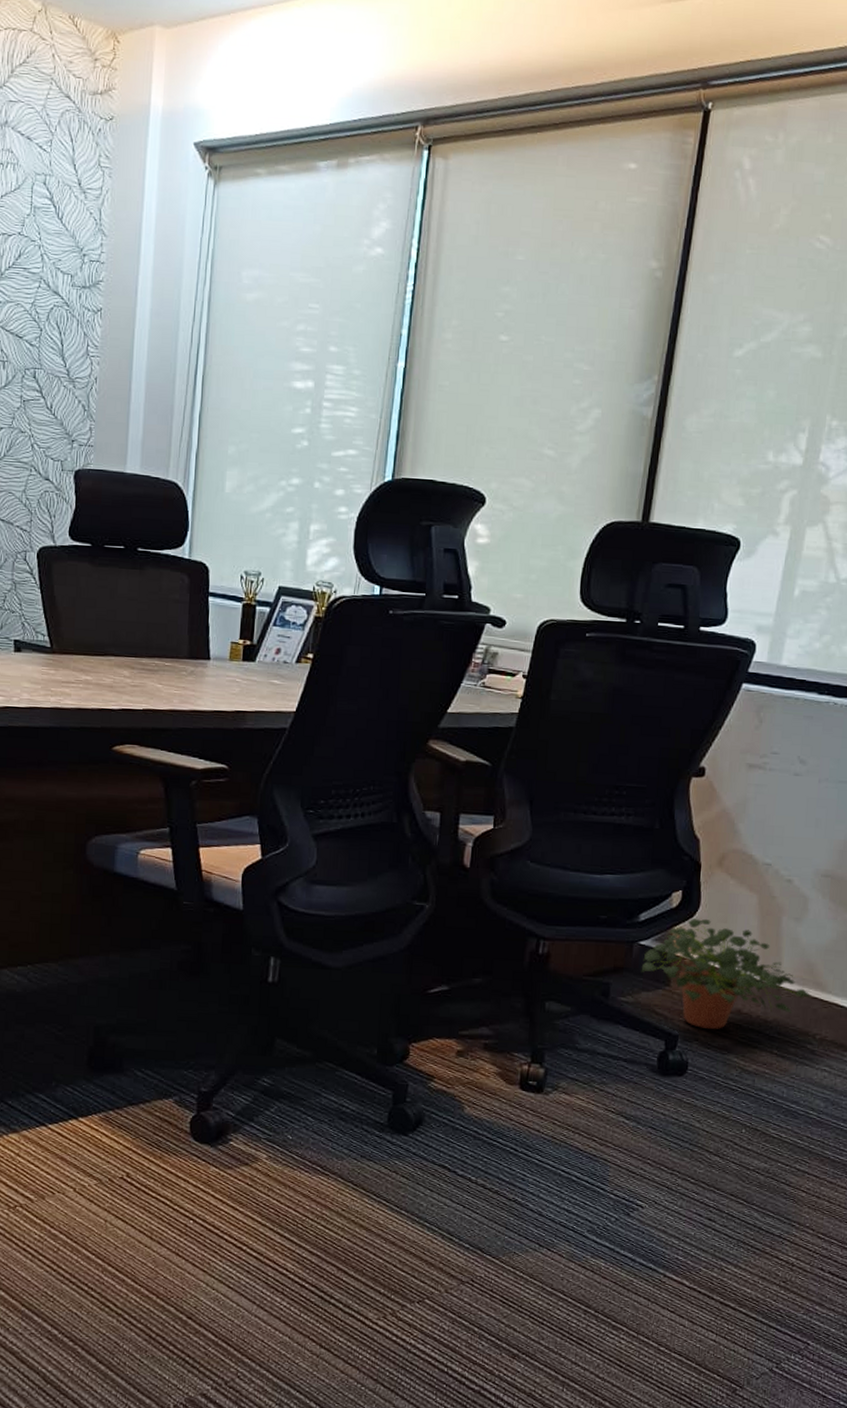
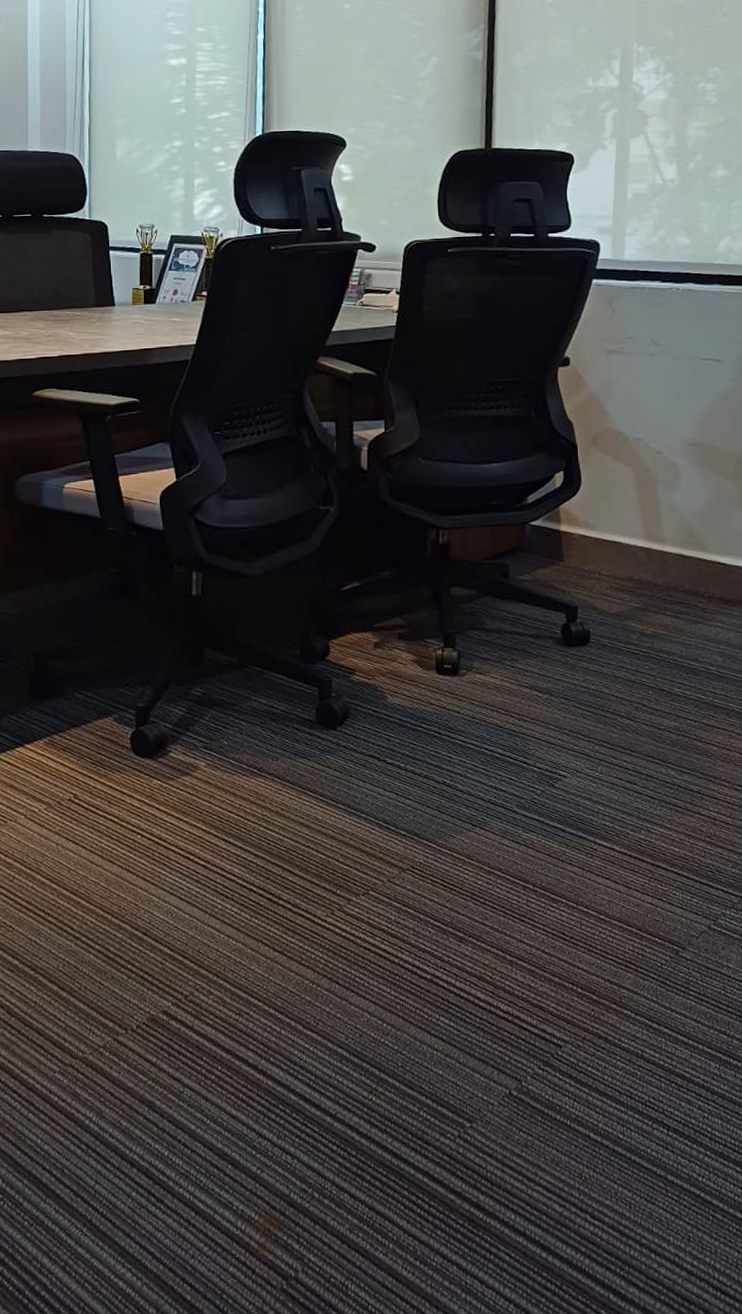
potted plant: present [641,918,811,1030] -> none [535,495,695,599]

